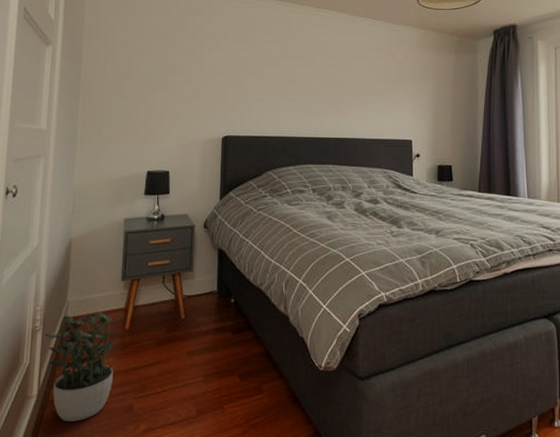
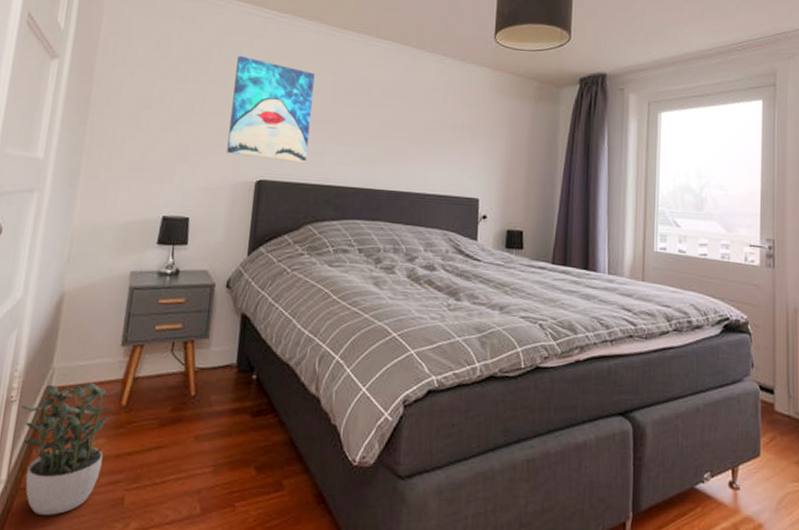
wall art: none [196,31,266,119] -> present [227,55,315,163]

